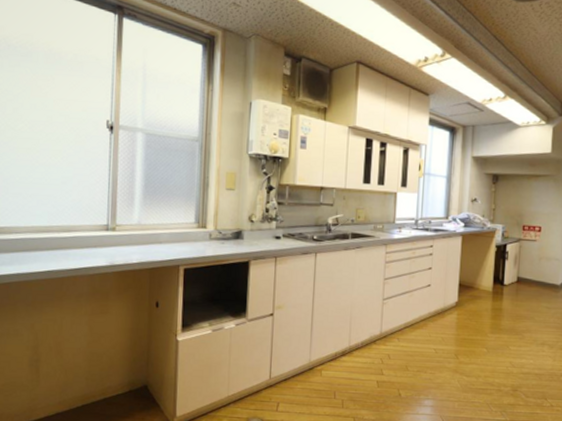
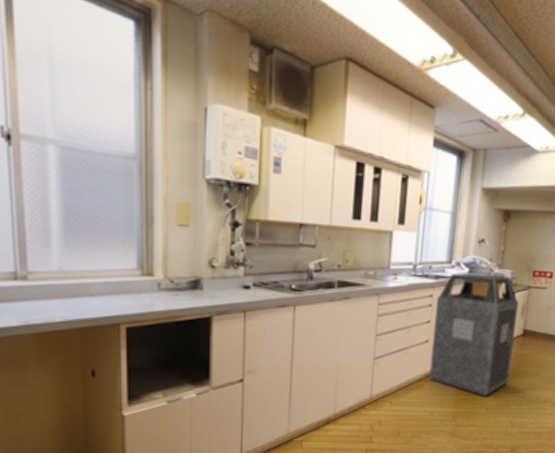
trash can: none [432,227,511,337] -> present [429,273,519,397]

